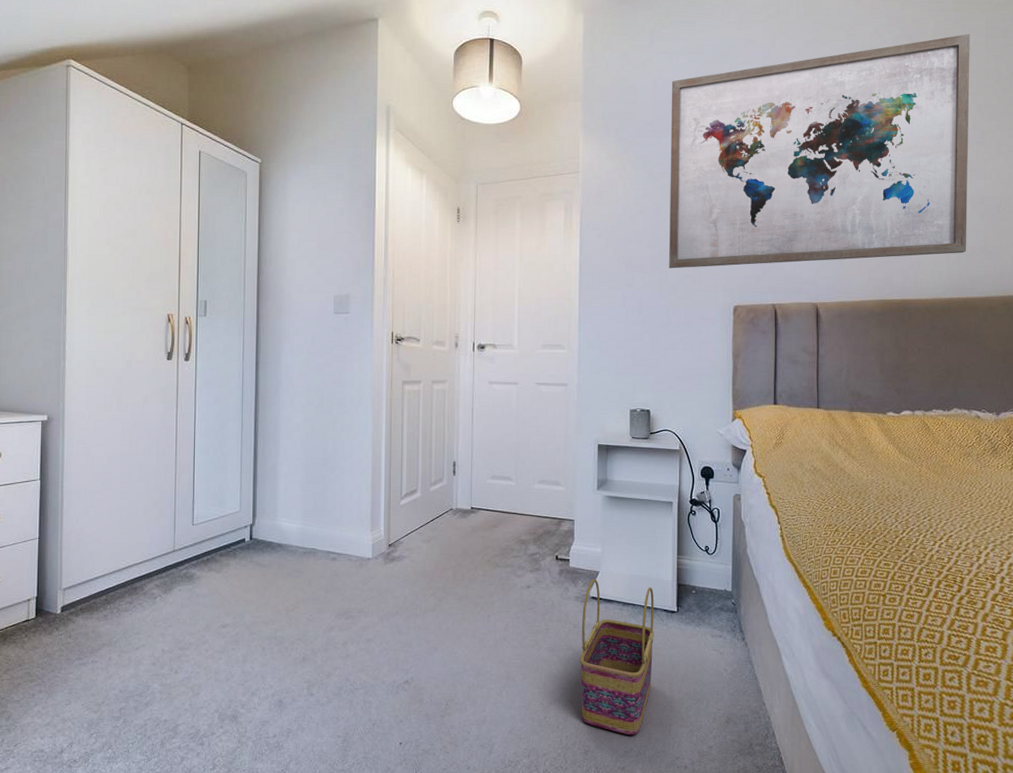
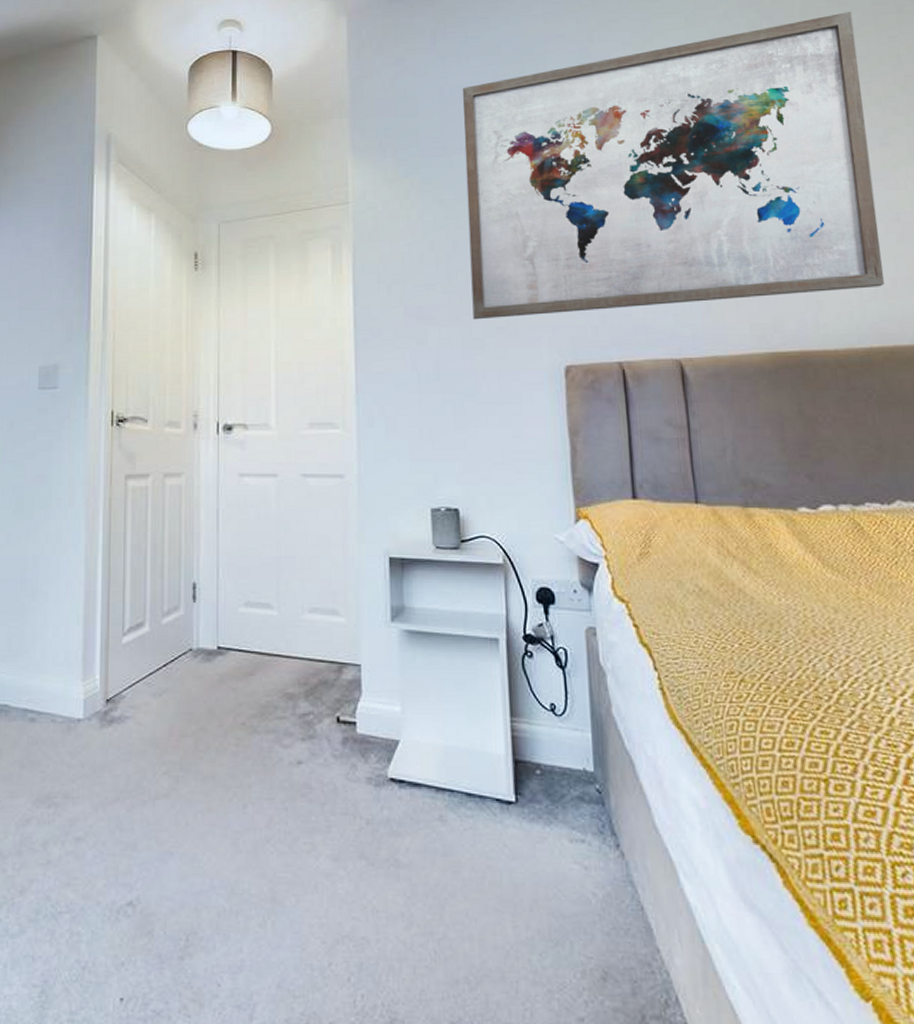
basket: present [580,578,654,735] -> none [376,751,485,996]

